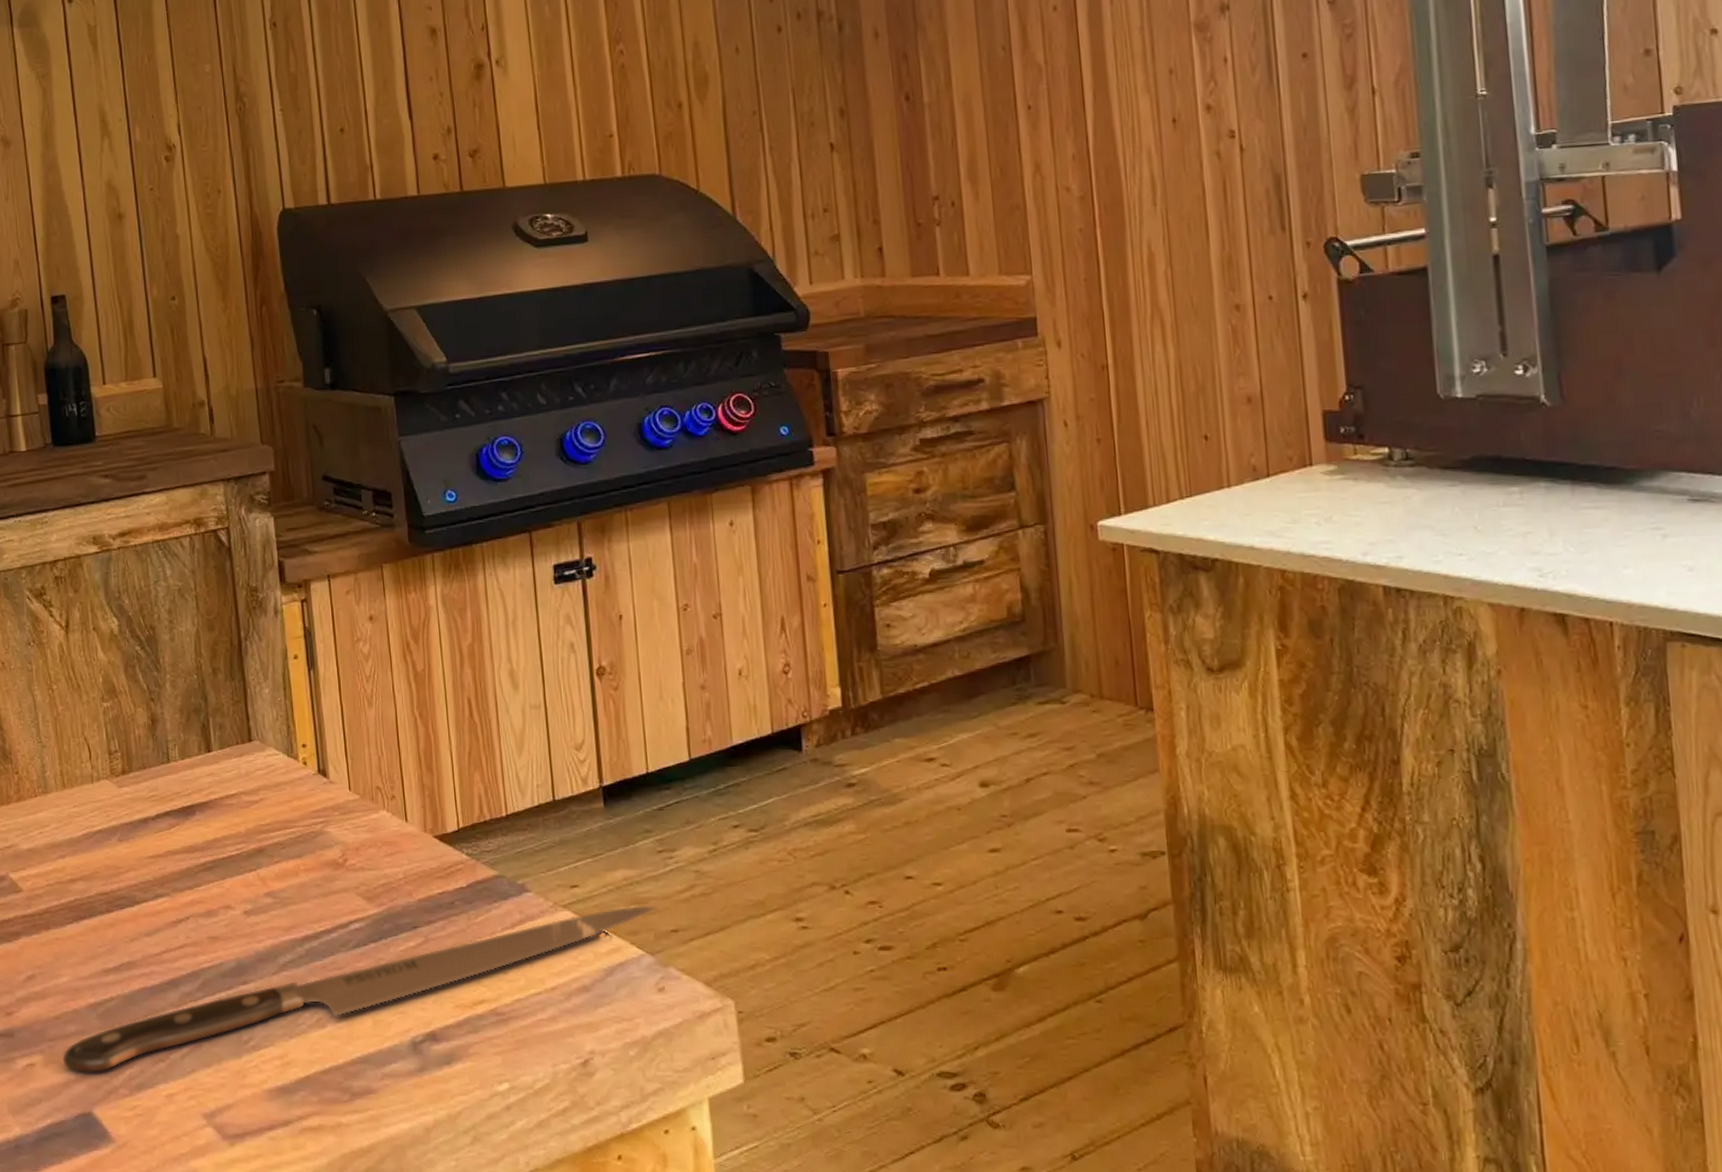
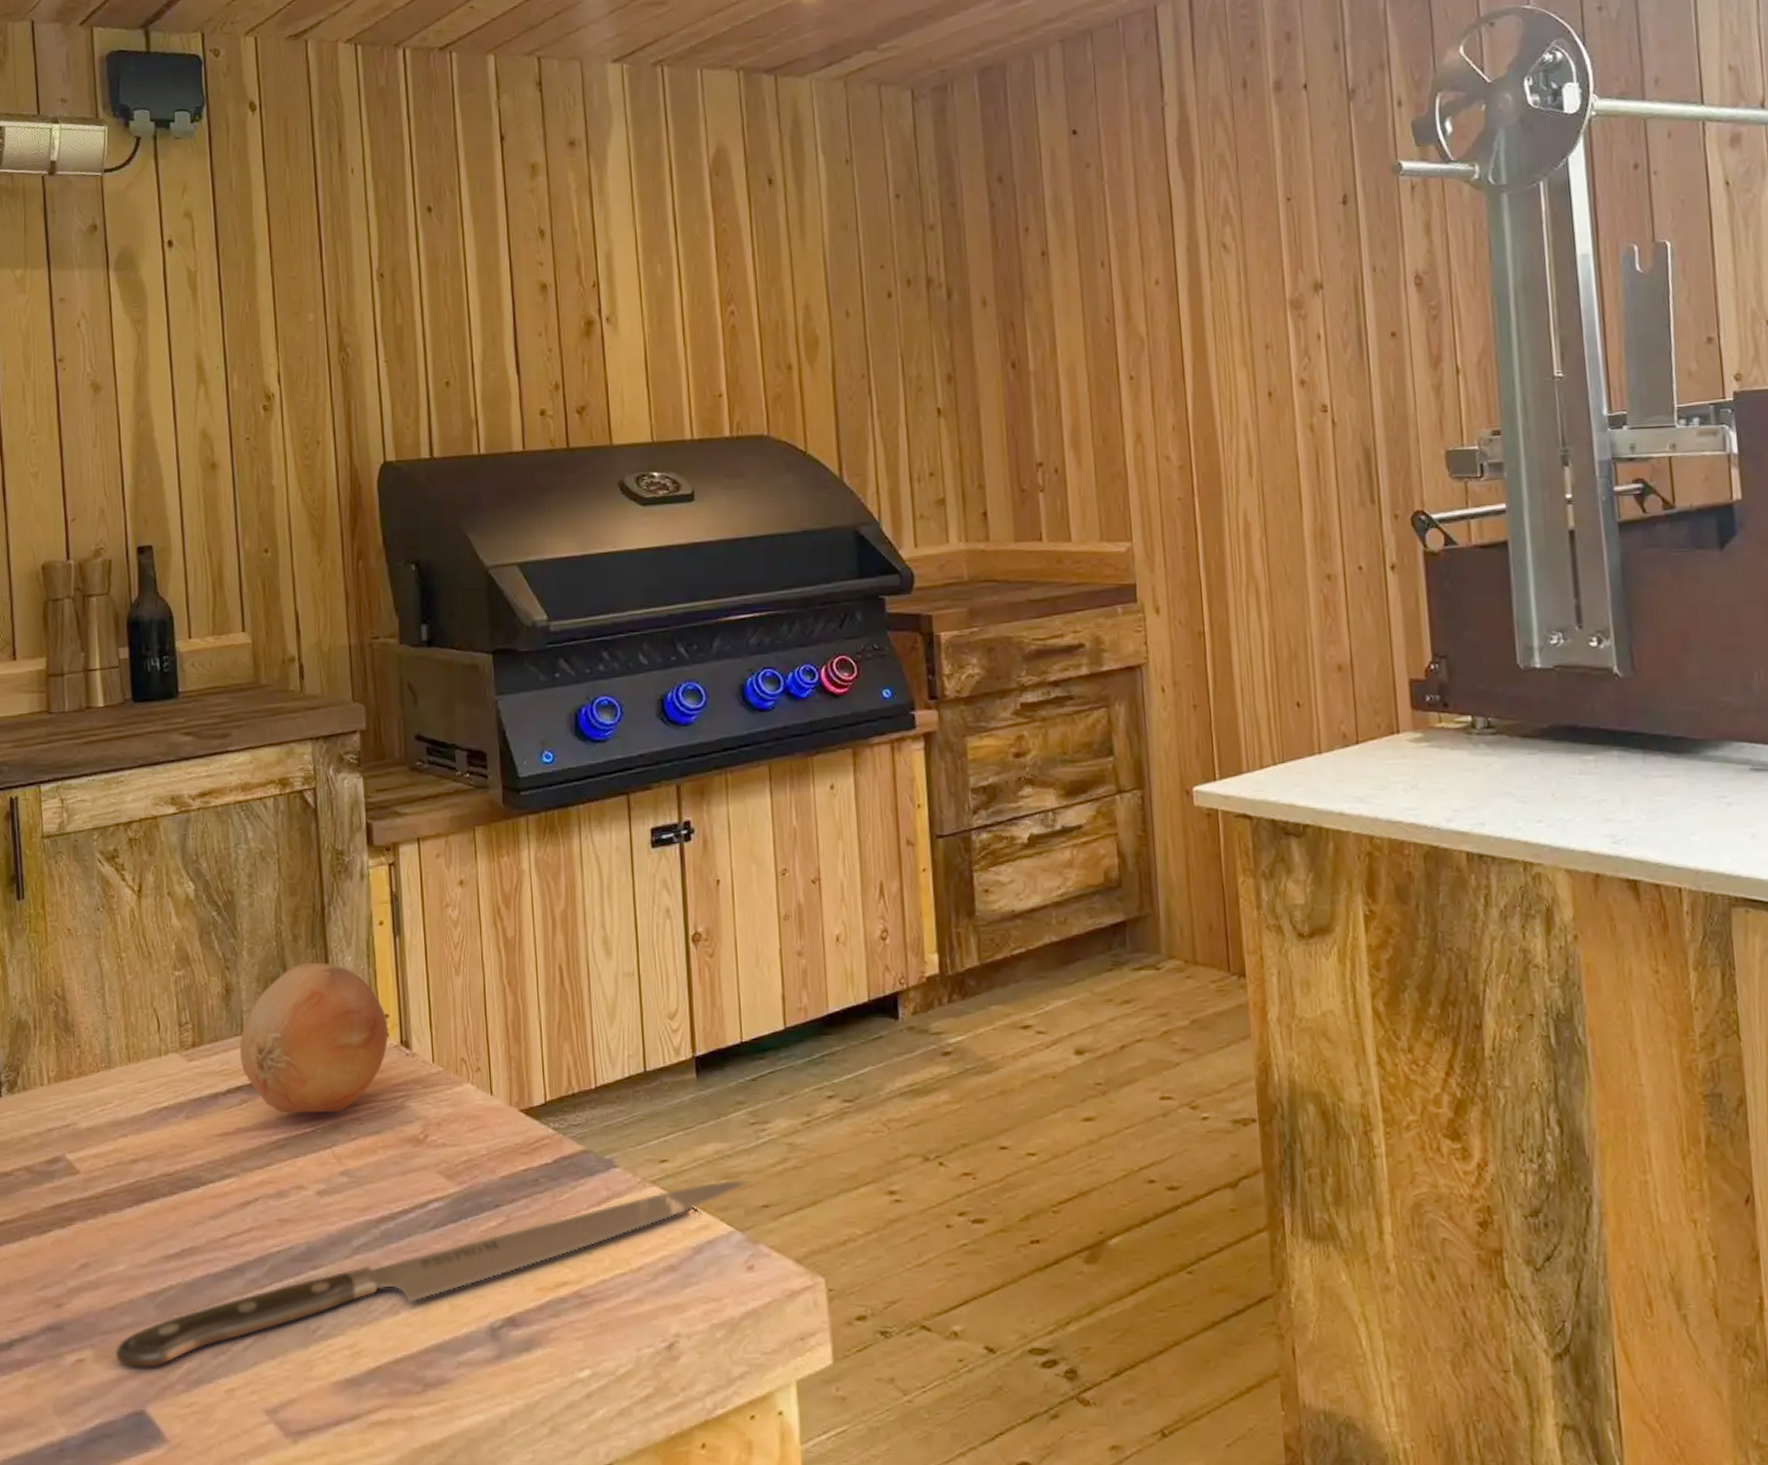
onion: none [166,694,306,838] -> present [240,962,389,1114]

